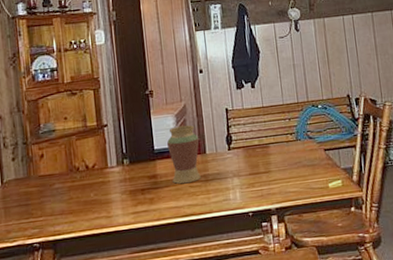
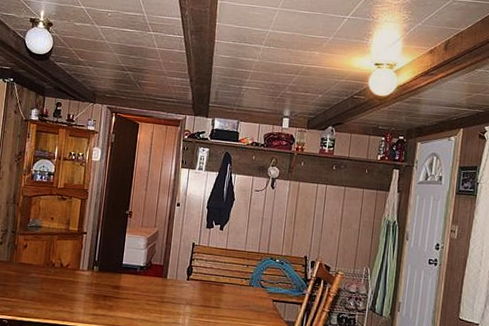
vase: present [166,125,201,184] -> none [132,248,164,301]

